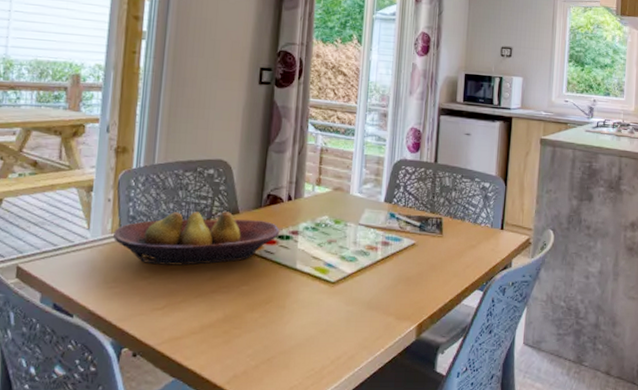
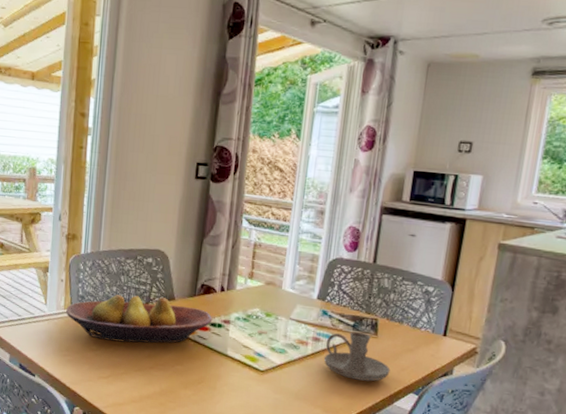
candle holder: none [393,232,457,282] -> present [323,331,391,382]

